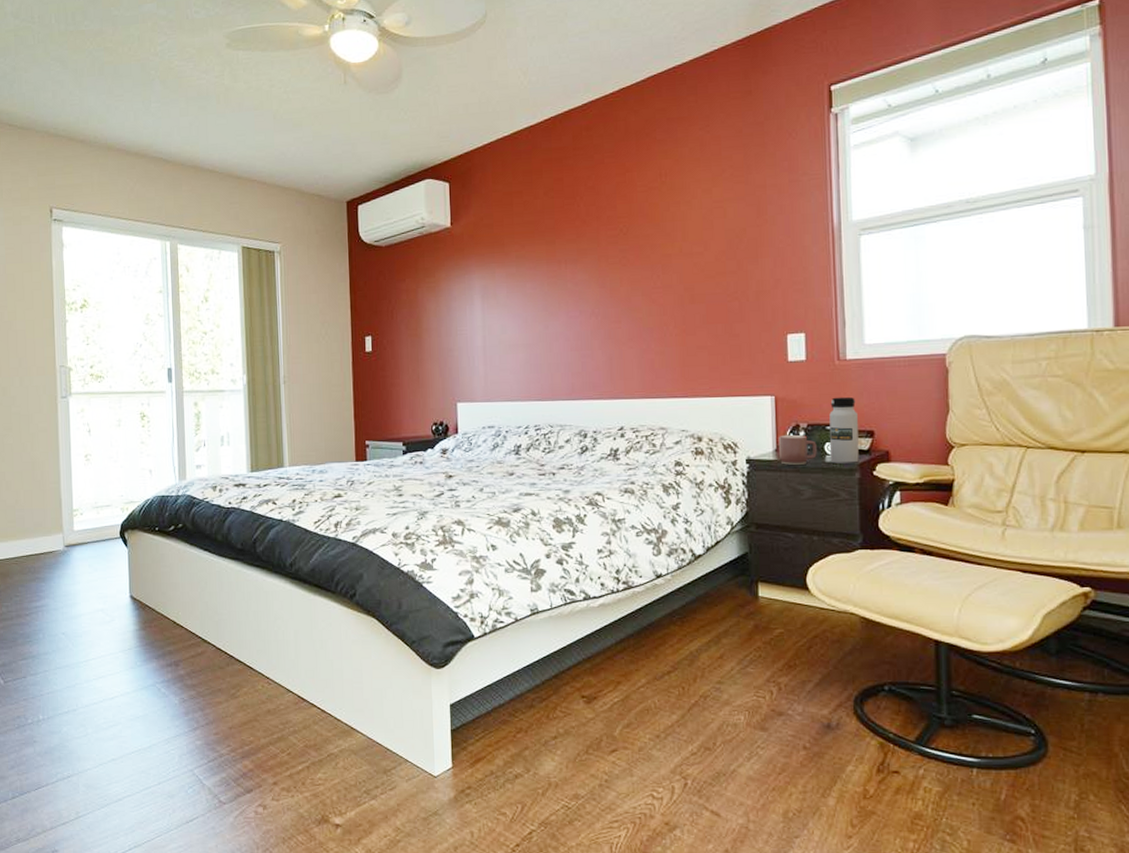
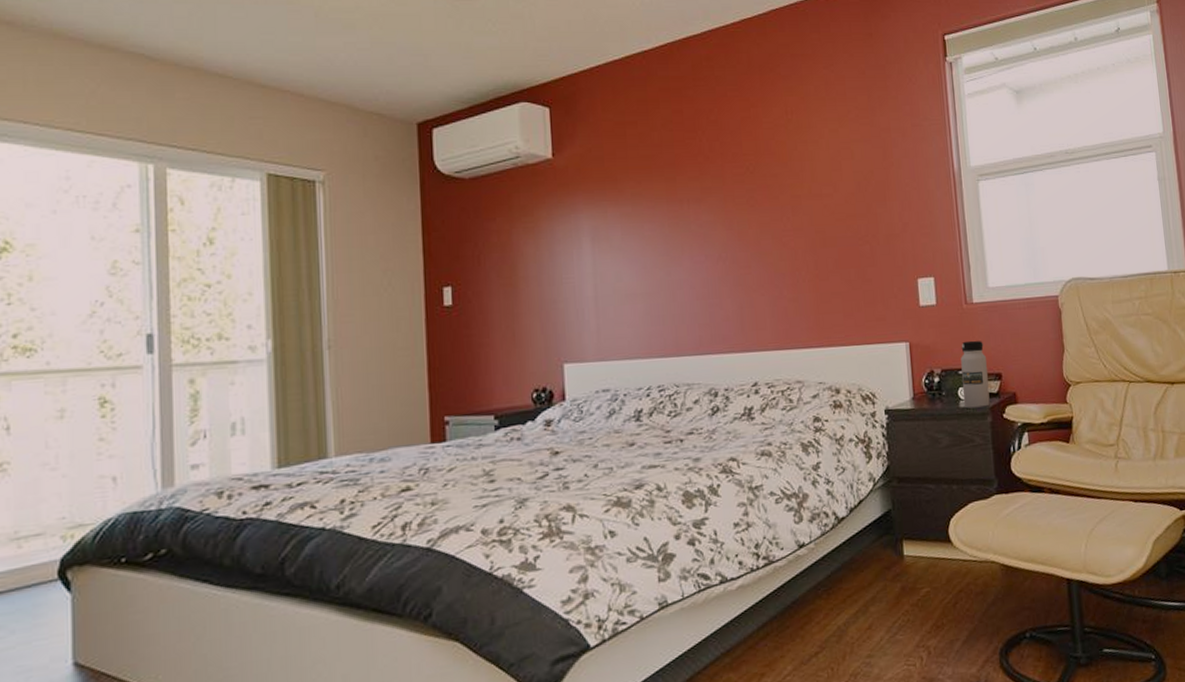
mug: present [778,434,817,466] -> none [914,381,952,414]

